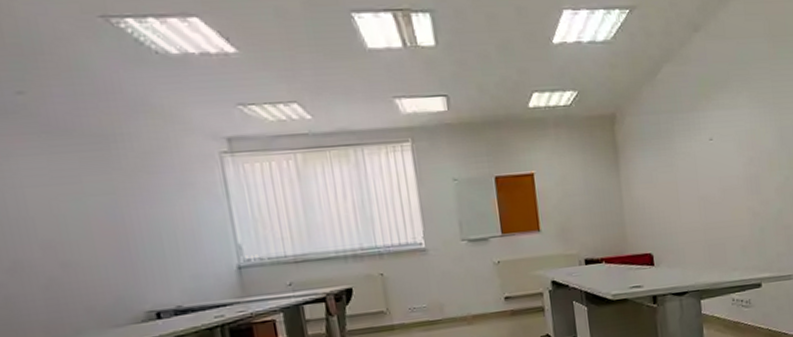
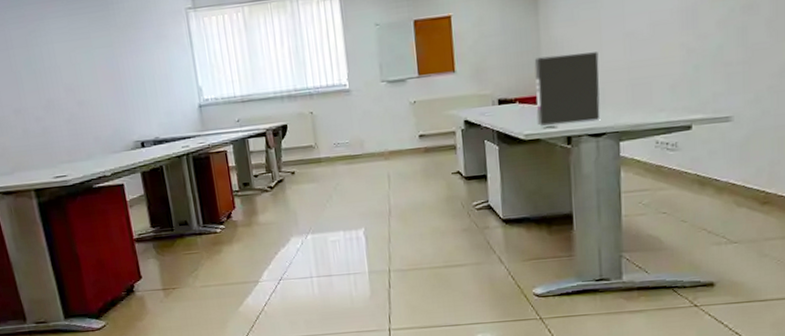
binder: none [618,213,682,286] -> present [534,52,601,126]

